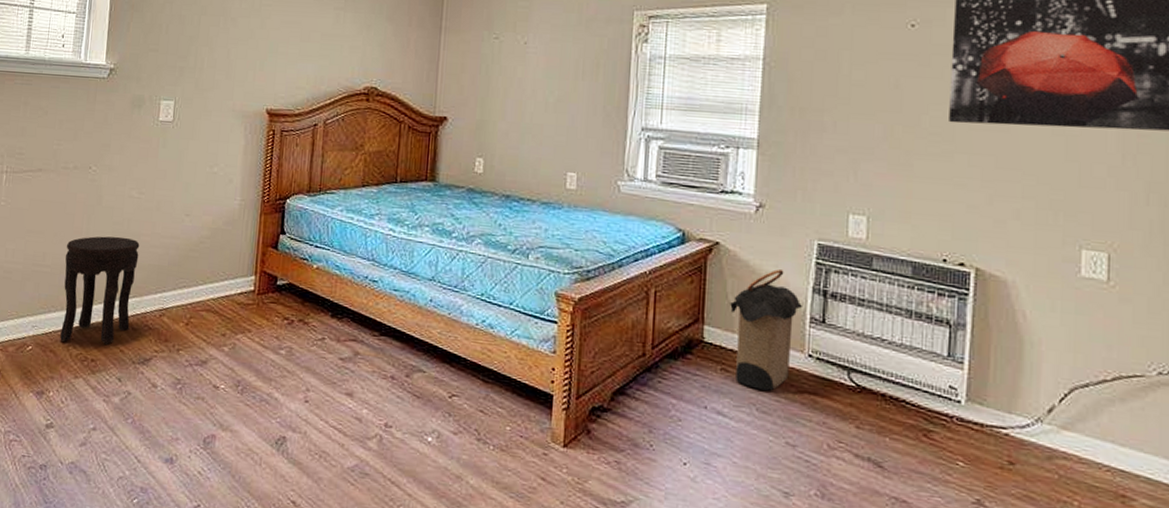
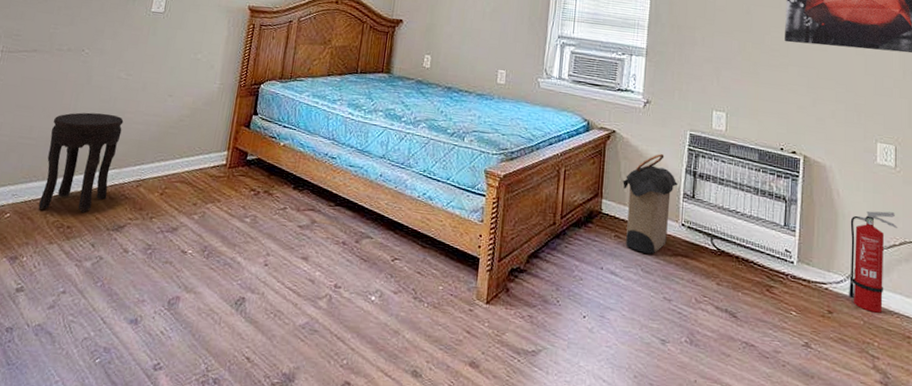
fire extinguisher: none [1038,337,1109,466] -> present [849,211,897,313]

